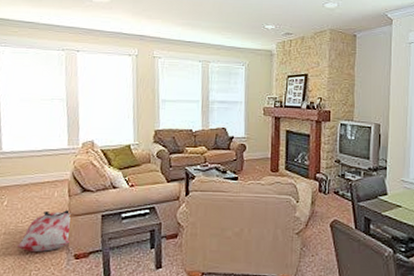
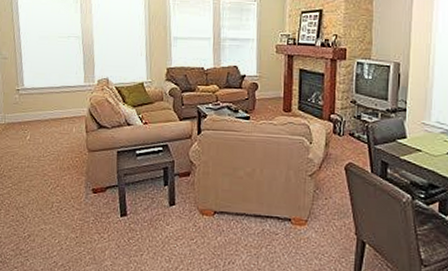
bag: present [17,210,72,252] -> none [39,146,90,185]

